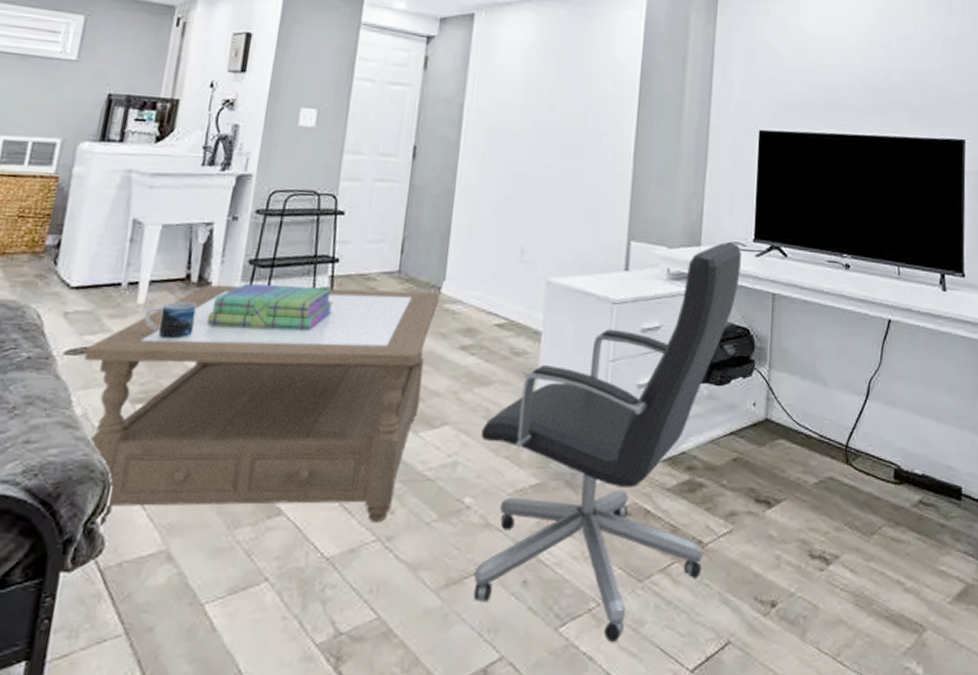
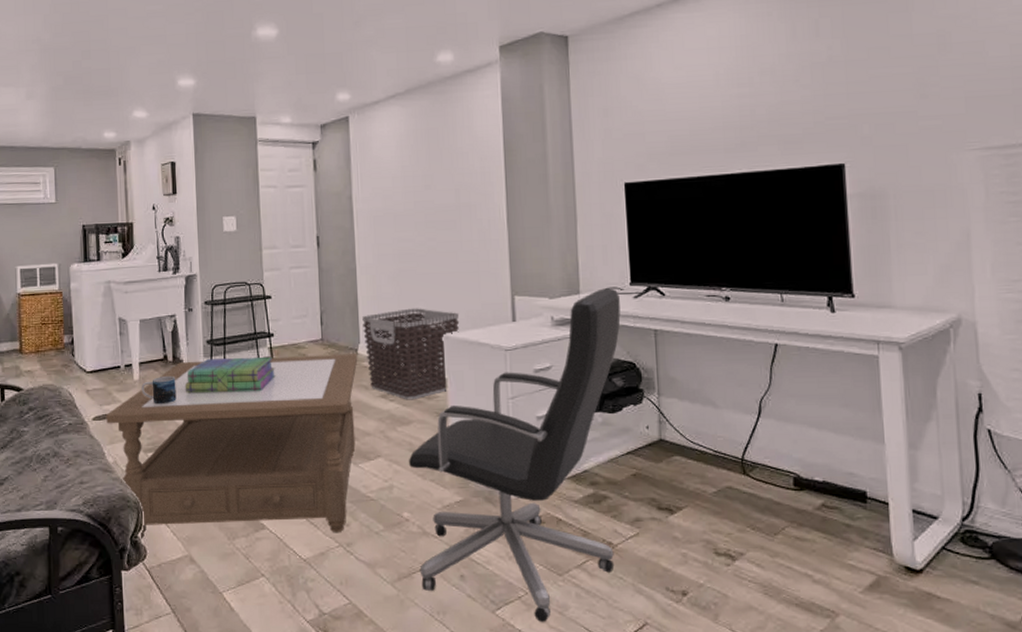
clothes hamper: none [449,243,567,355] -> present [362,308,460,400]

